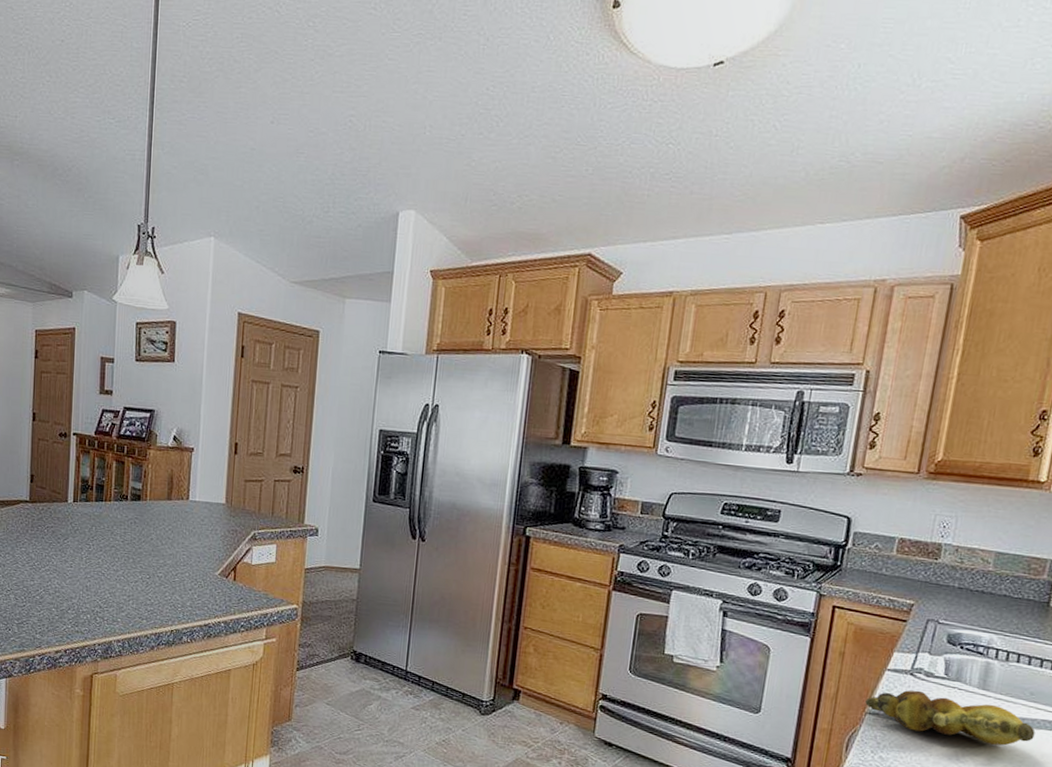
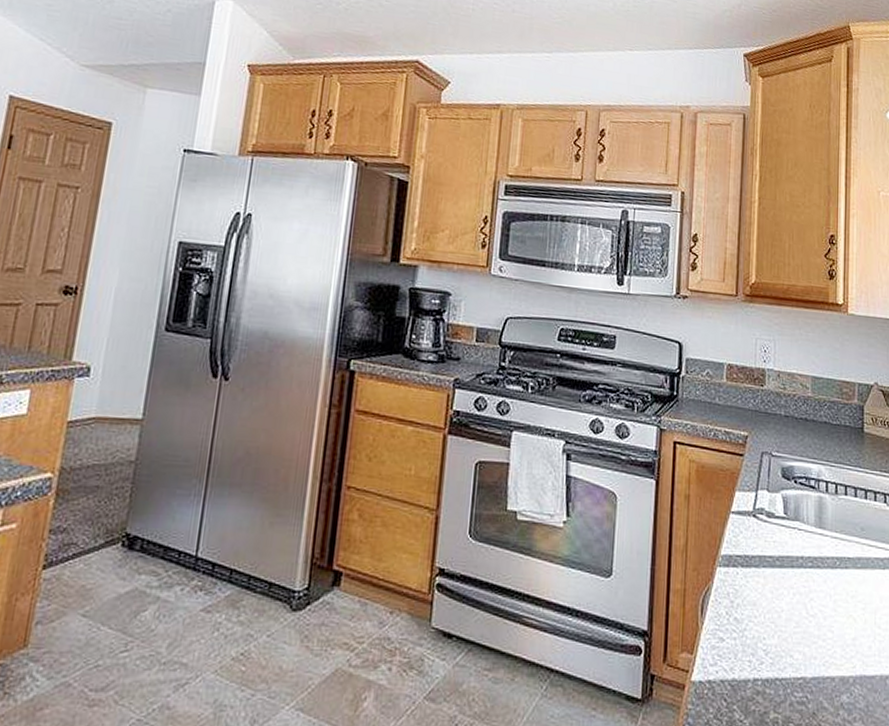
banana bunch: present [865,690,1035,746] -> none [715,534,871,592]

